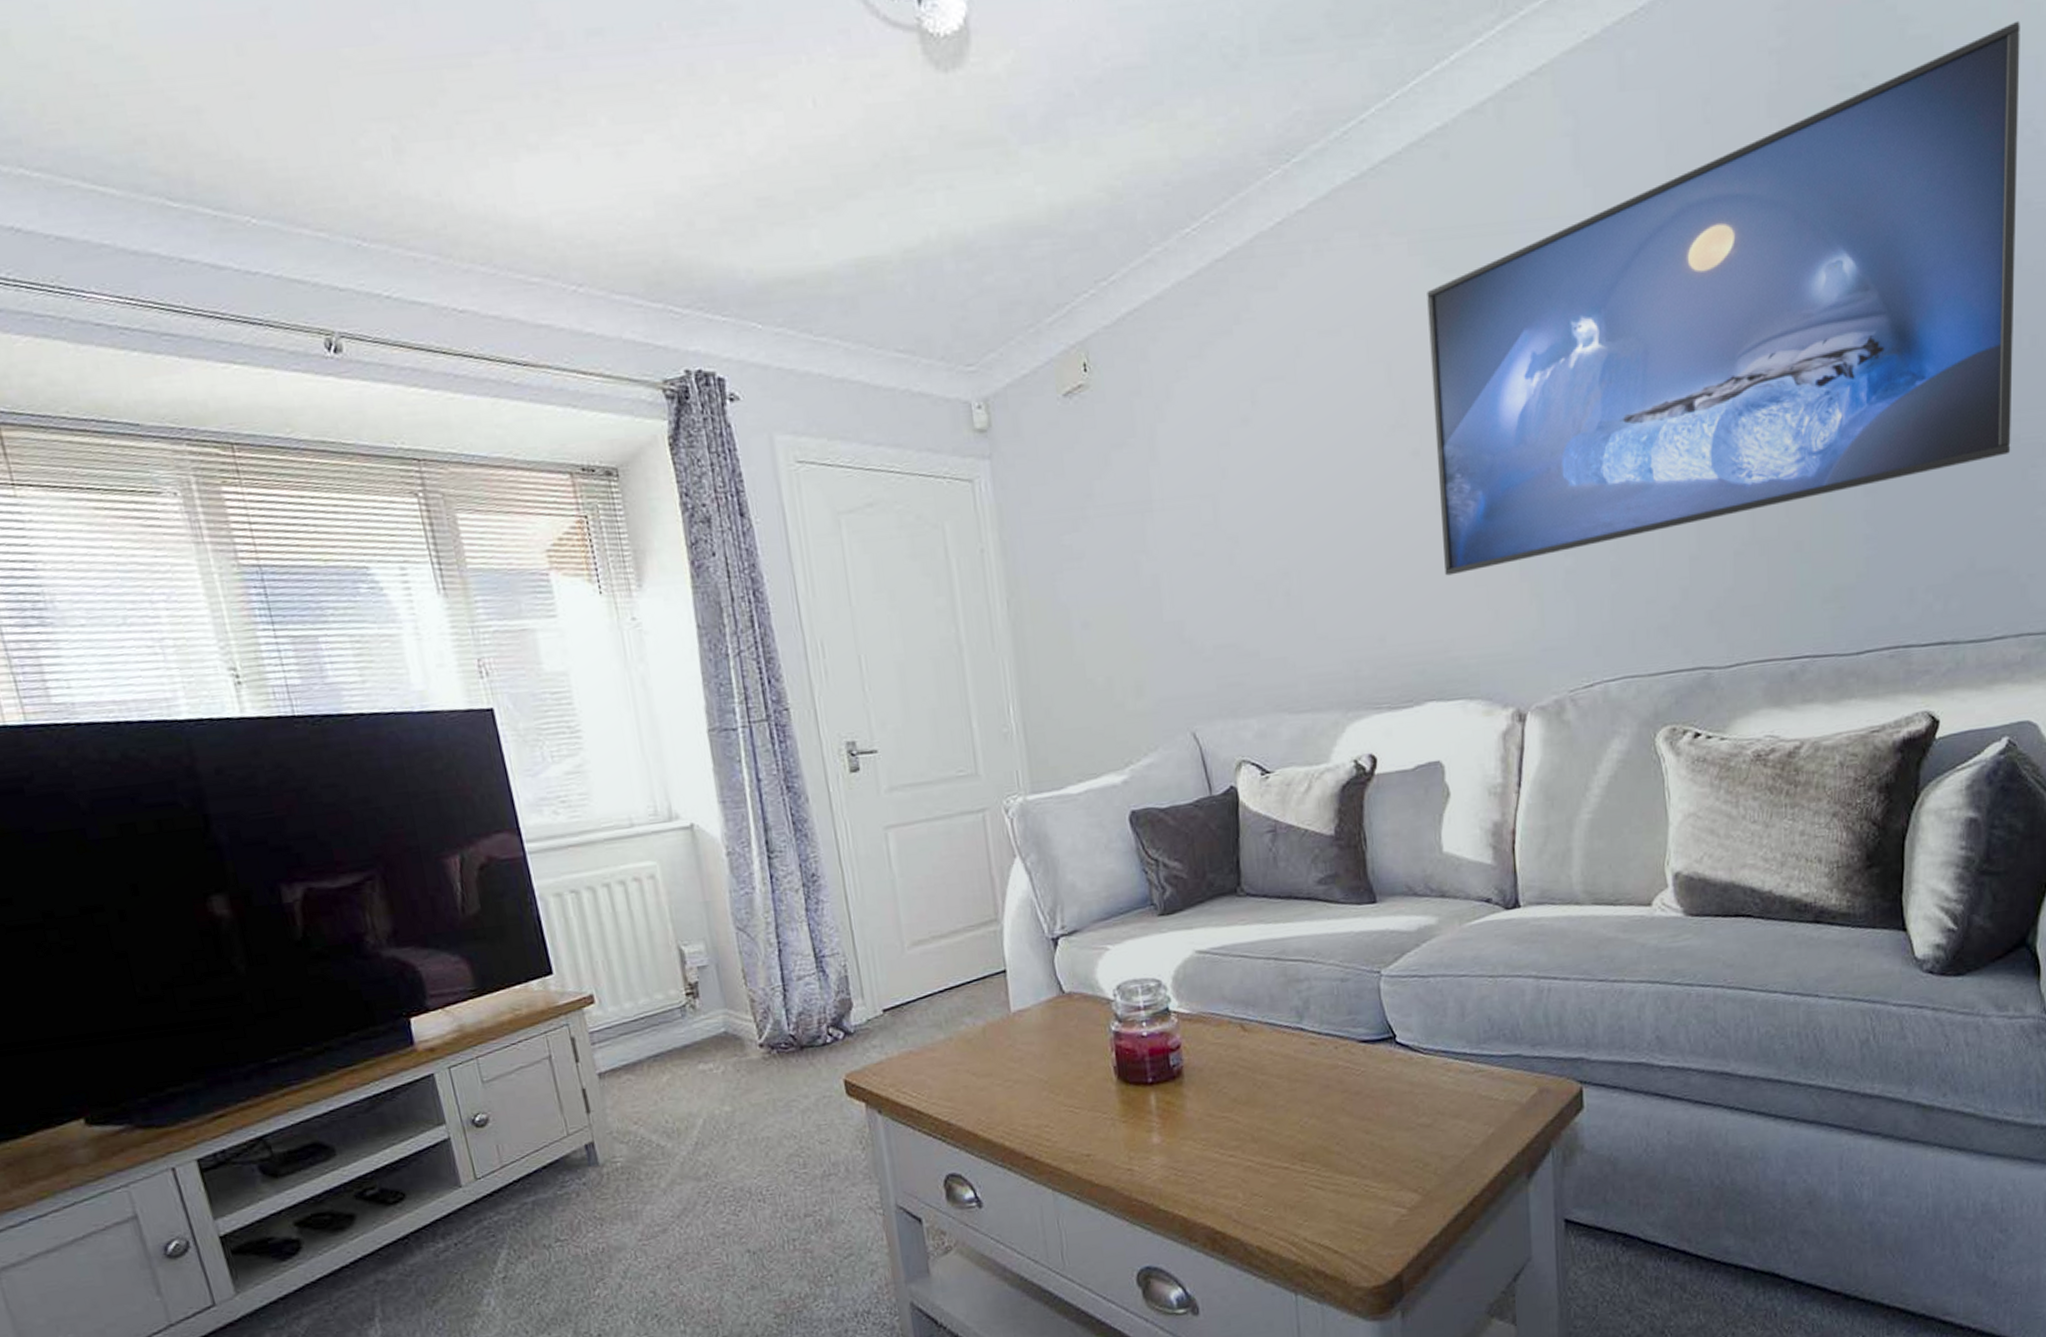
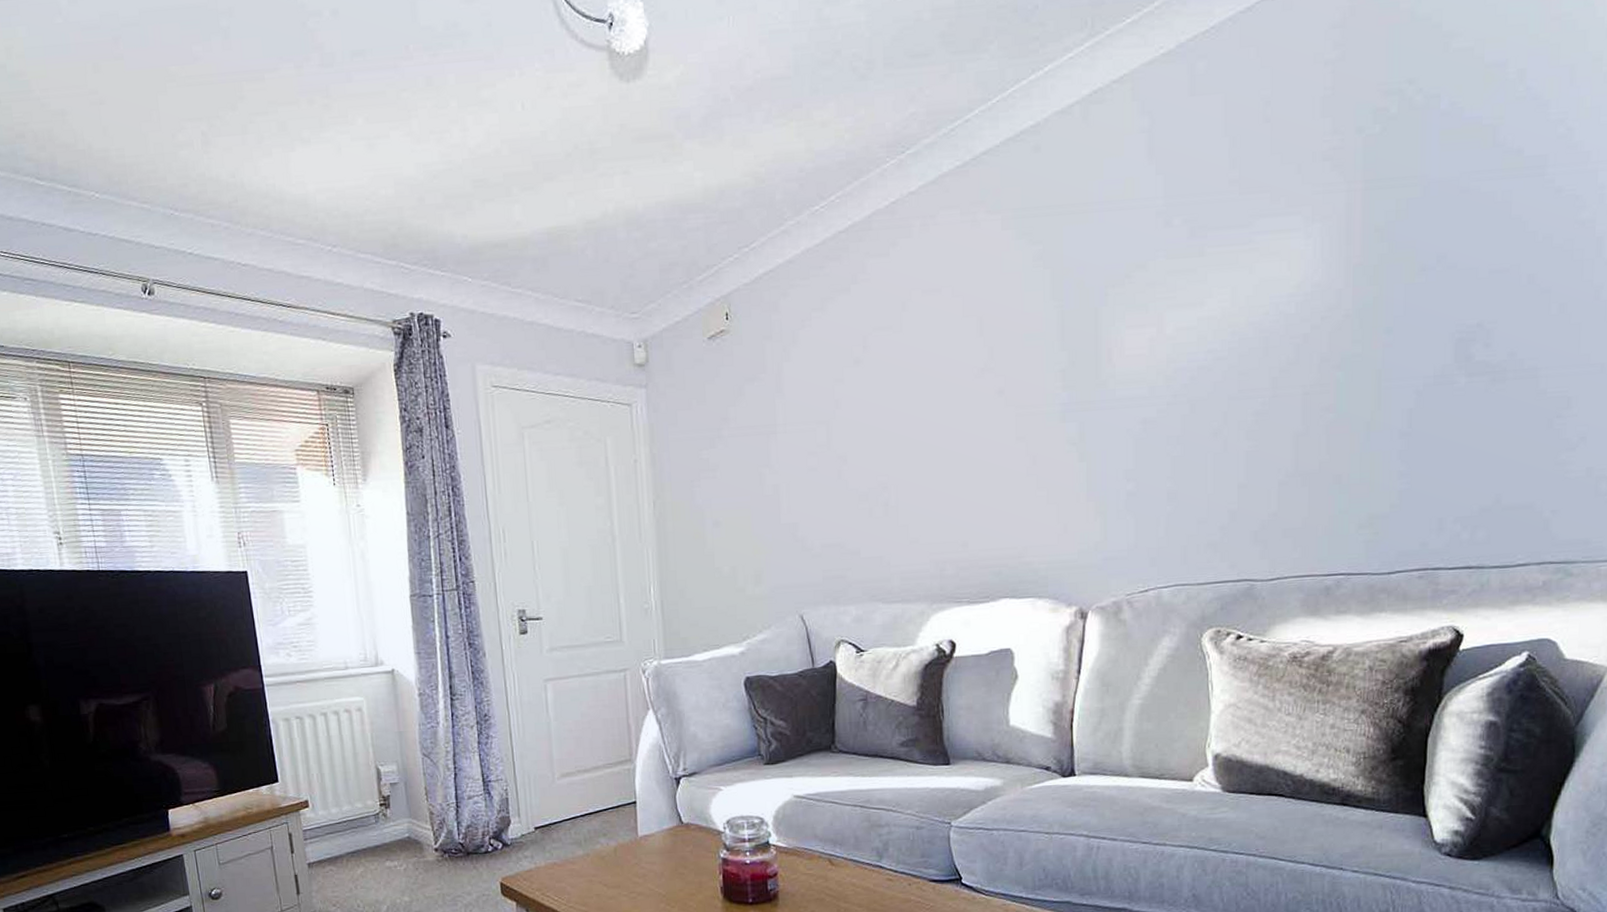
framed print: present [1427,20,2020,576] -> none [1016,35,1557,494]

